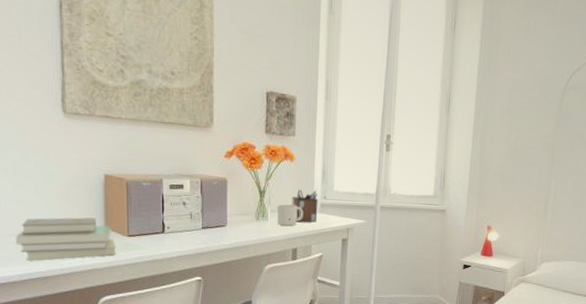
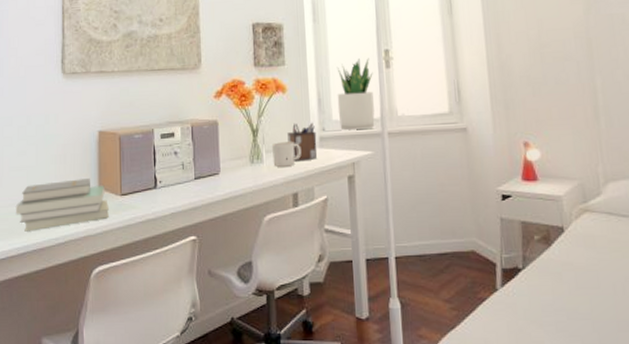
planter: none [339,139,374,202] -> present [337,58,375,131]

